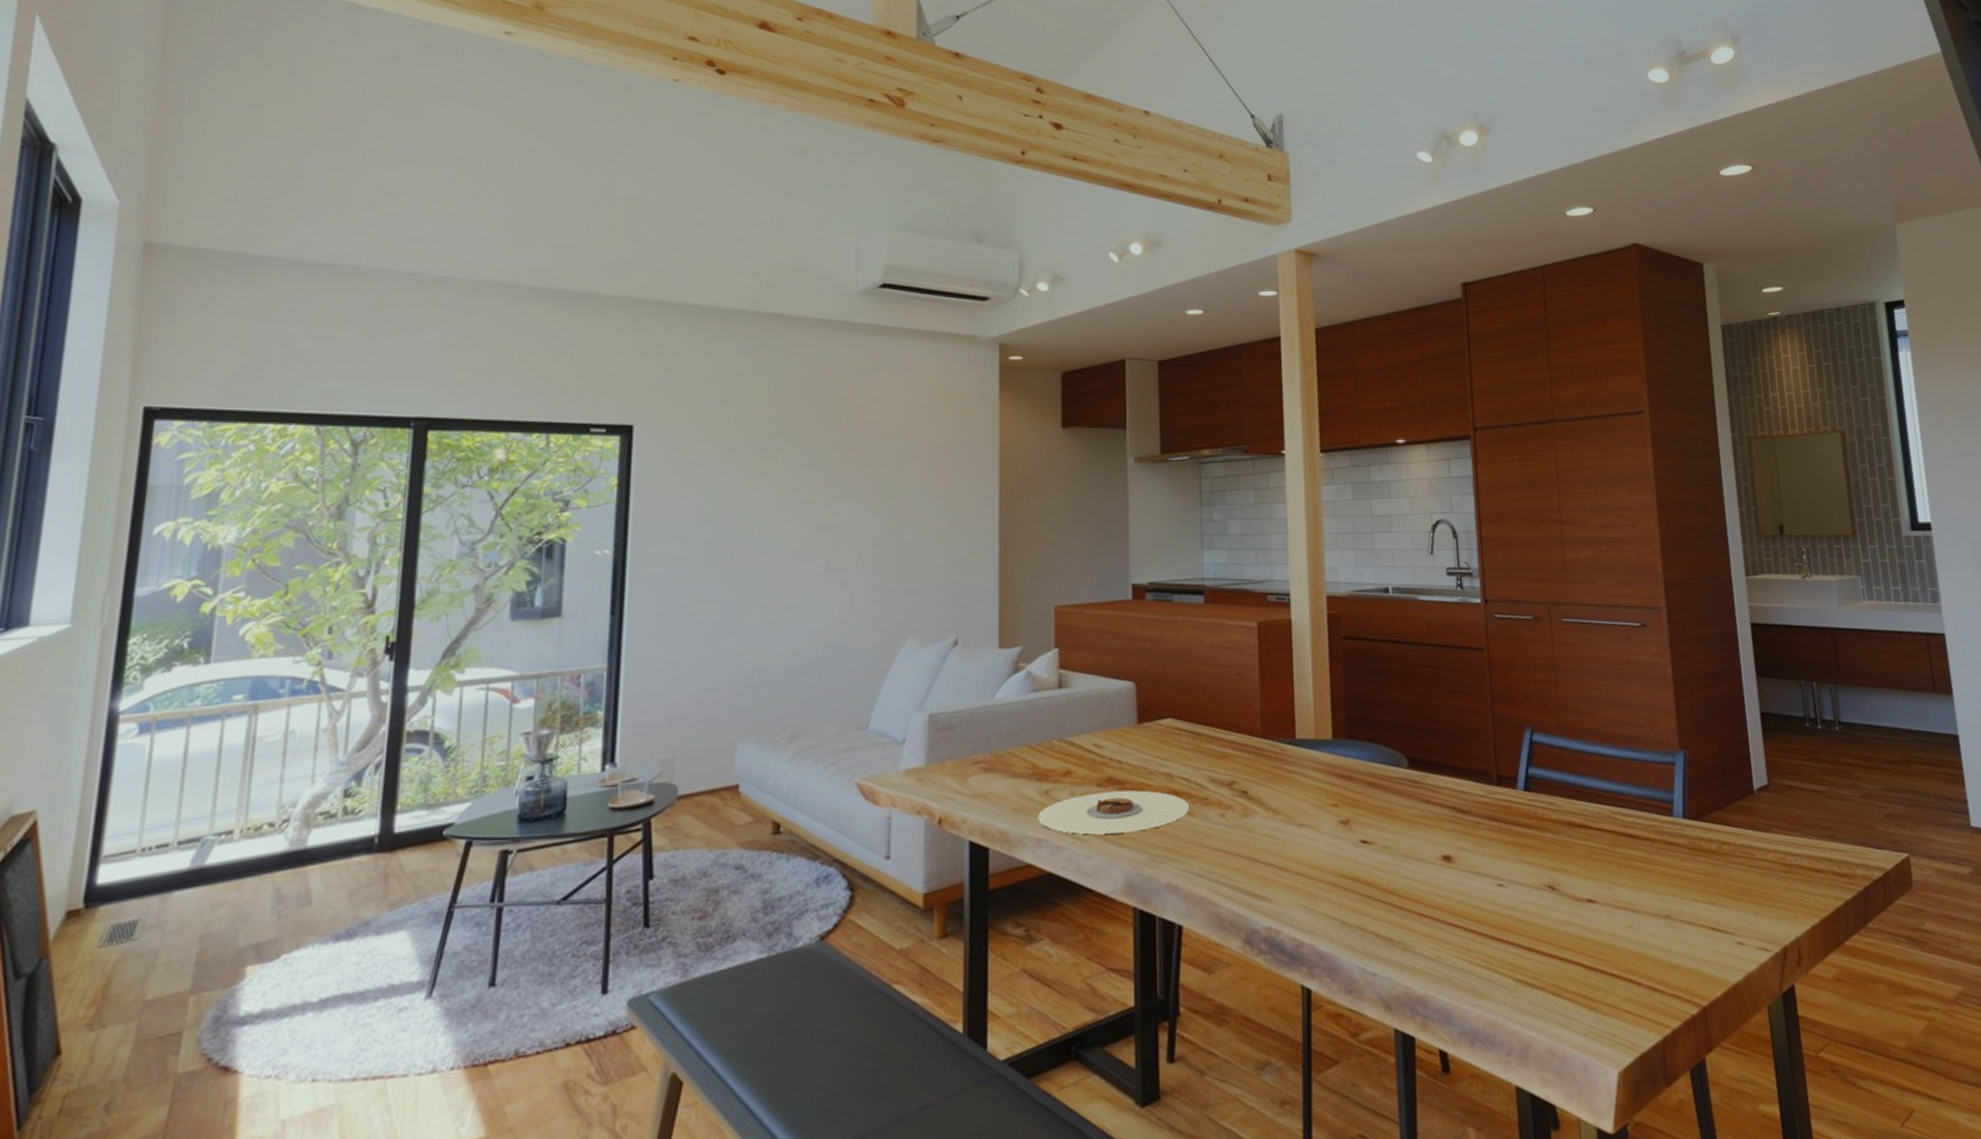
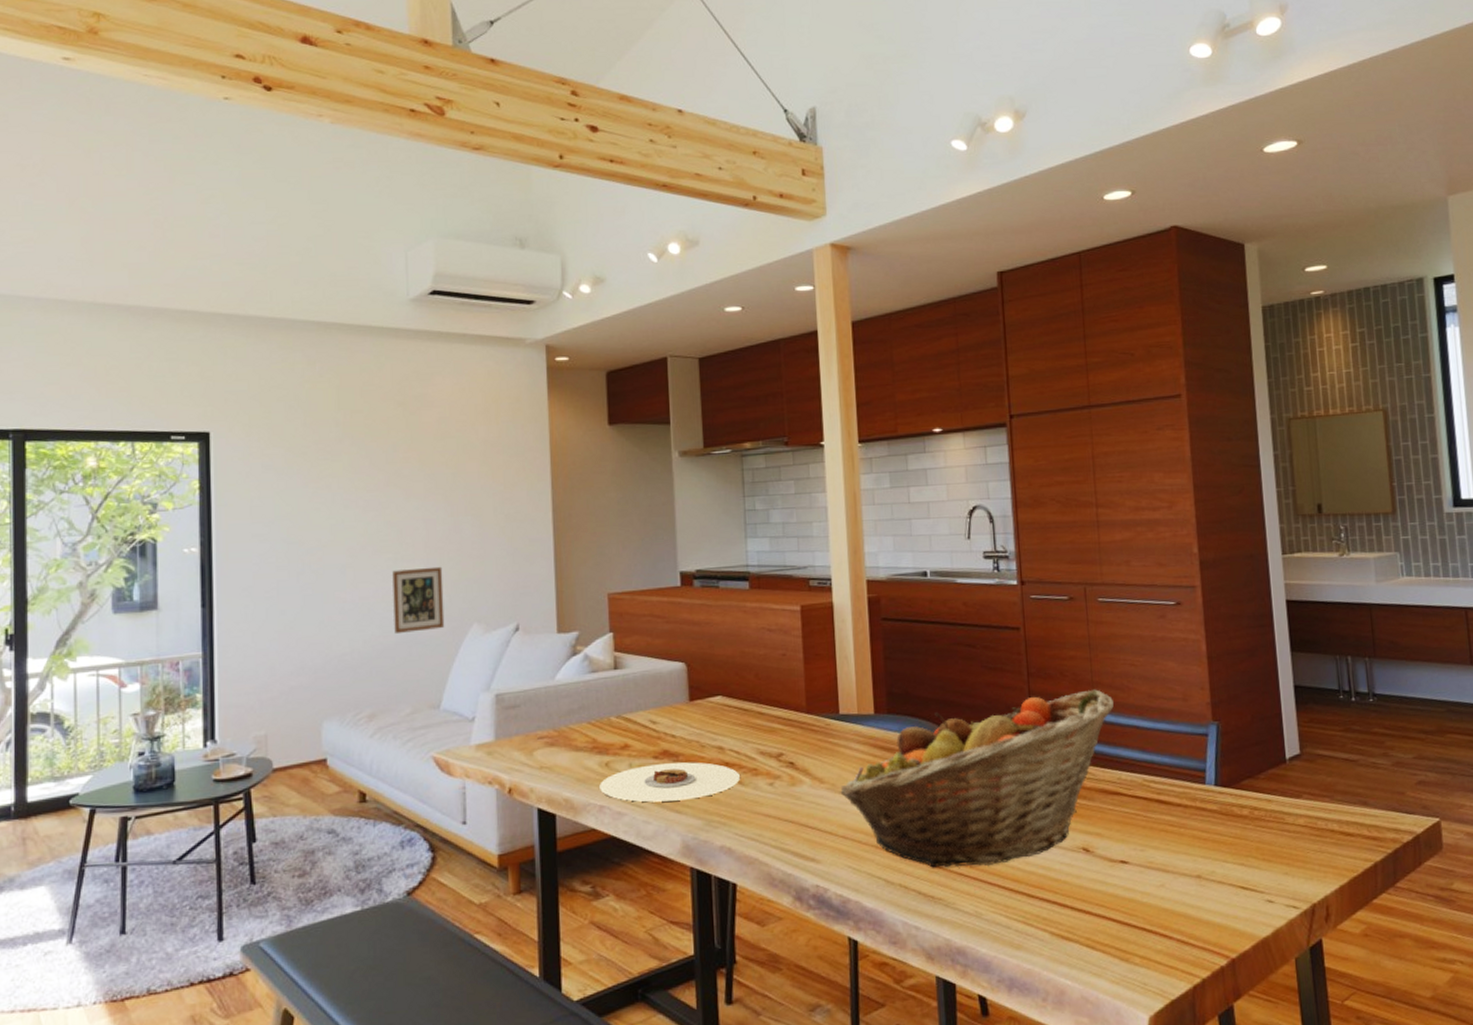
picture frame: none [822,574,878,646] -> present [392,566,445,633]
fruit basket: none [1295,714,1579,908] -> present [840,689,1114,868]

